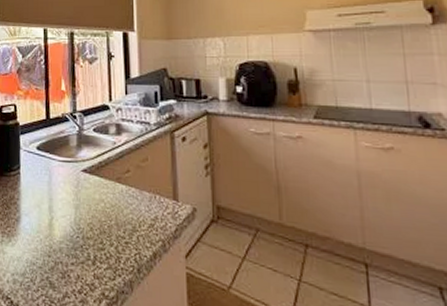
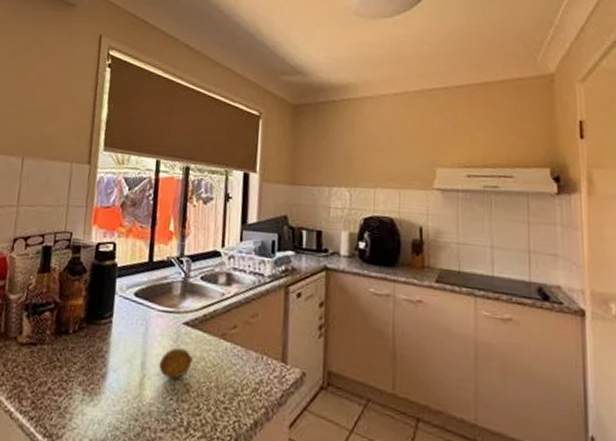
fruit: none [64,192,93,220] -> present [159,347,193,380]

